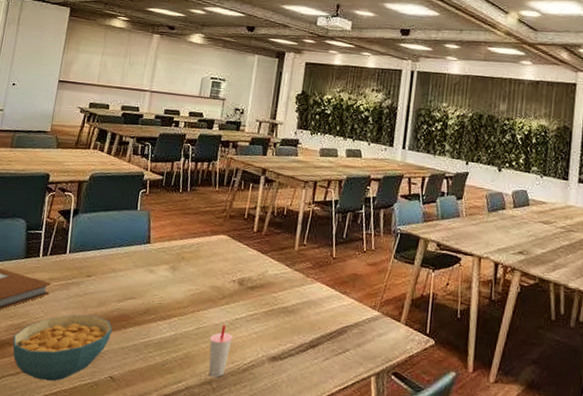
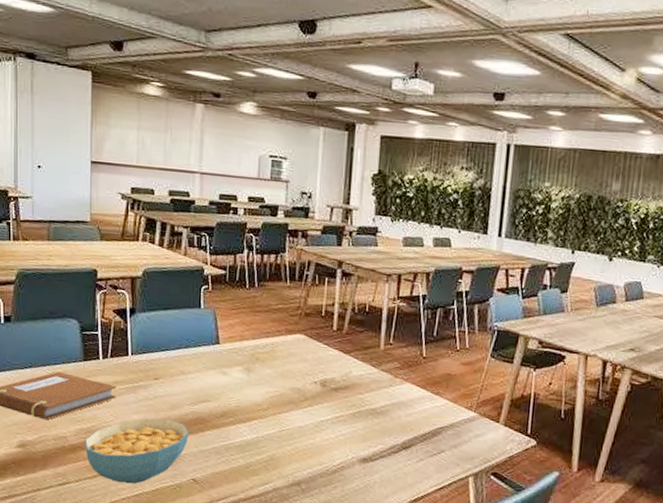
cup: present [208,324,233,378] -> none [294,427,319,479]

